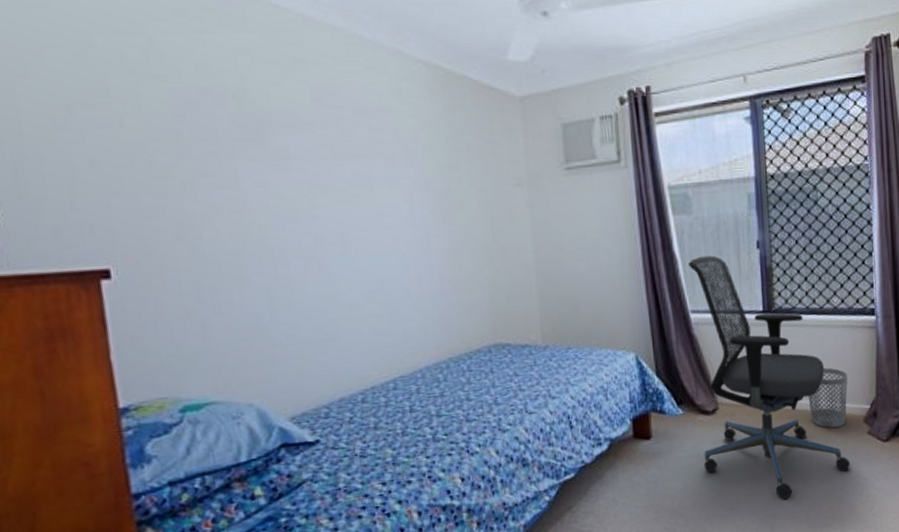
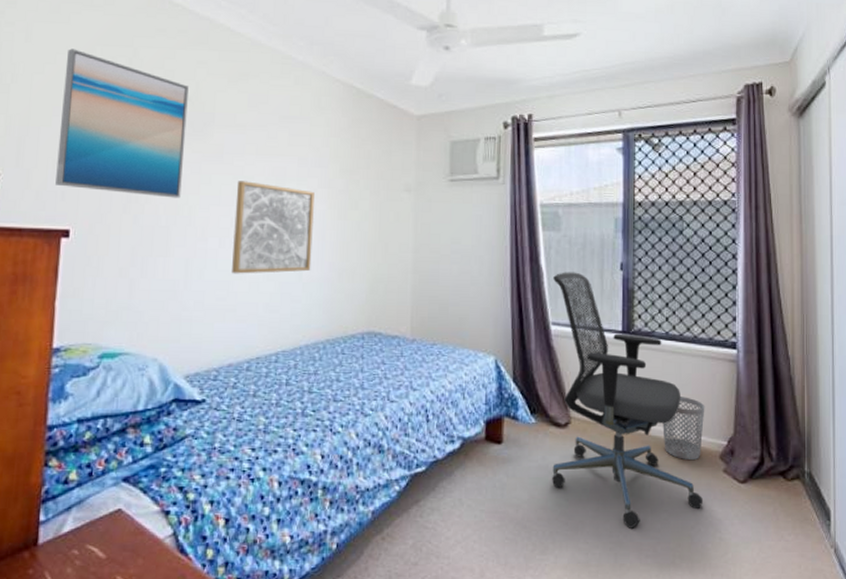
wall art: none [56,40,246,219] -> present [55,48,189,198]
wall art: none [314,190,420,299] -> present [232,181,315,274]

